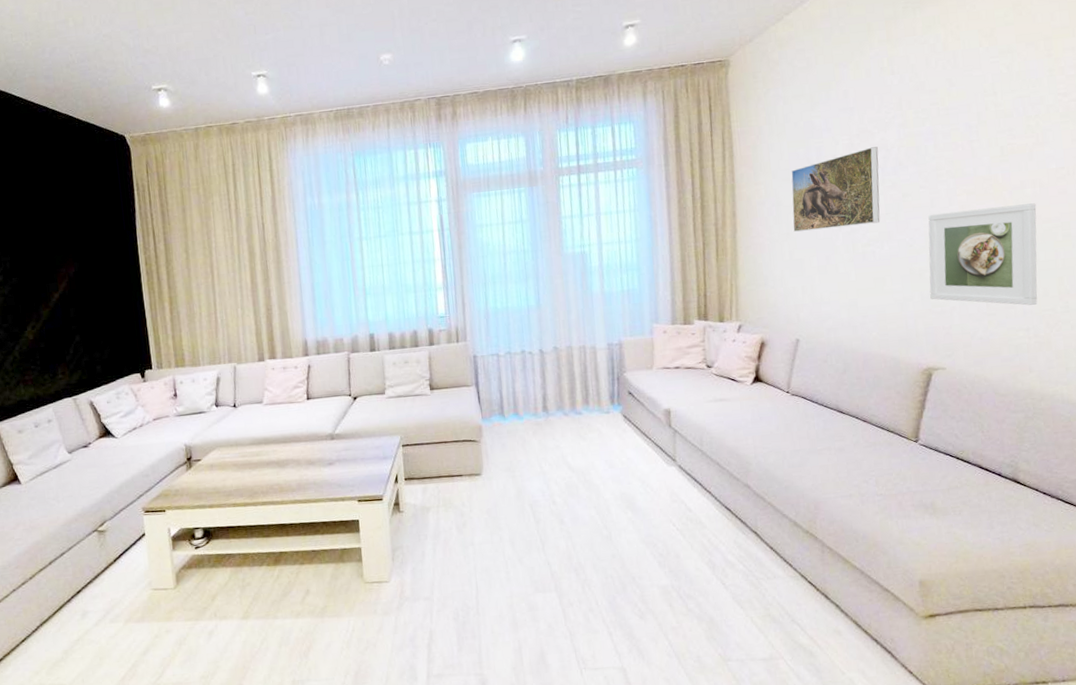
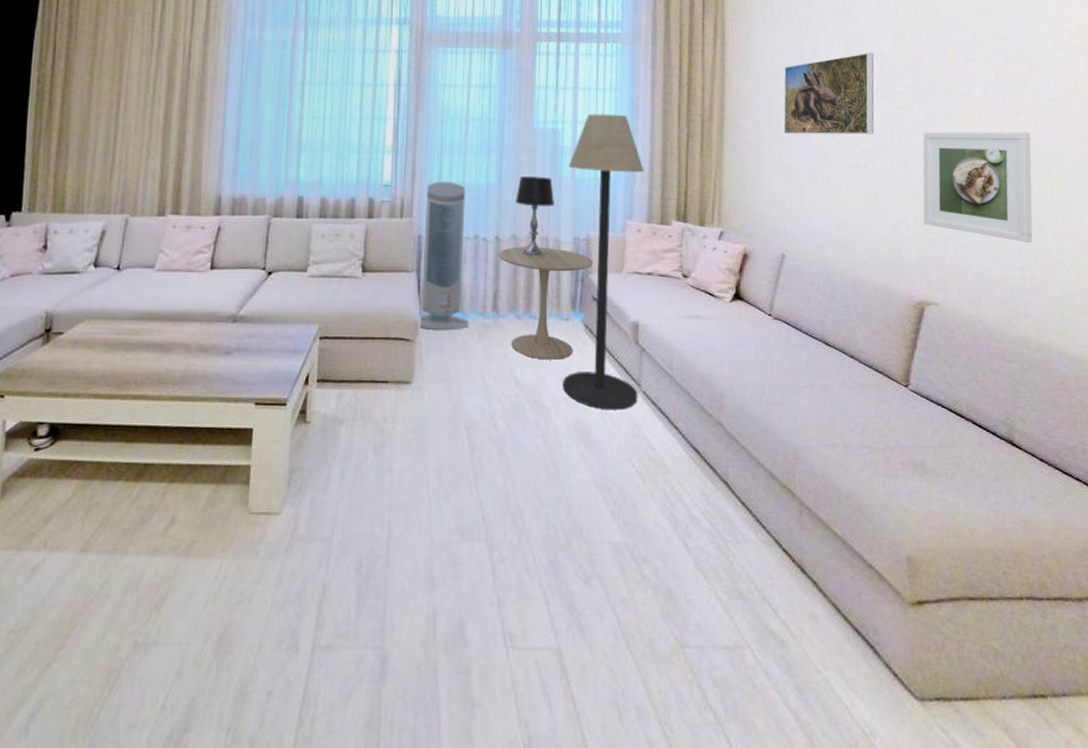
air purifier: none [476,307,524,431] -> present [419,181,469,331]
side table: none [543,354,627,447] -> present [498,247,594,360]
table lamp: none [553,294,588,363] -> present [516,176,554,256]
floor lamp: none [598,232,674,483] -> present [562,114,644,410]

